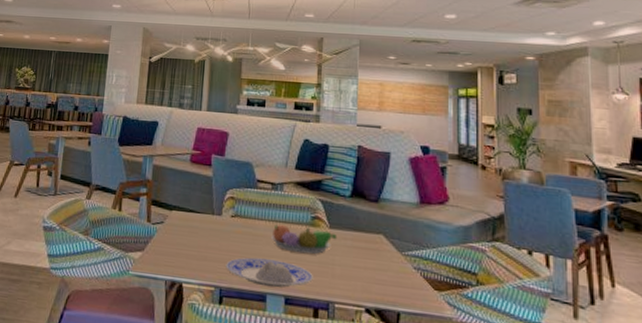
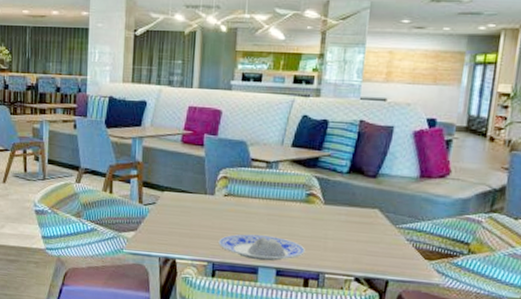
fruit bowl: present [271,223,338,255] -> none [264,201,332,230]

